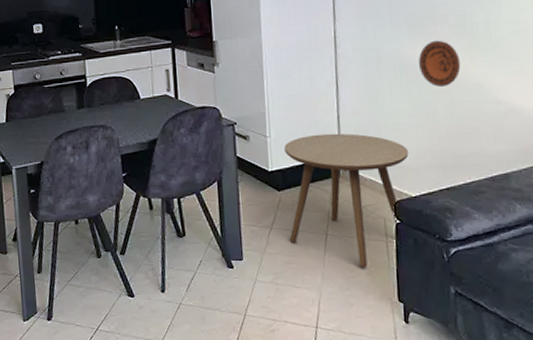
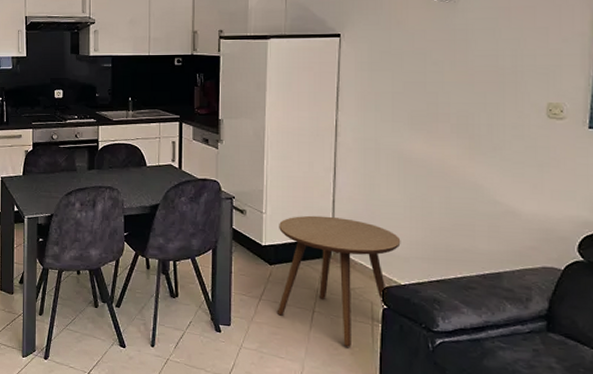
decorative plate: present [418,40,461,88] -> none [417,137,460,183]

